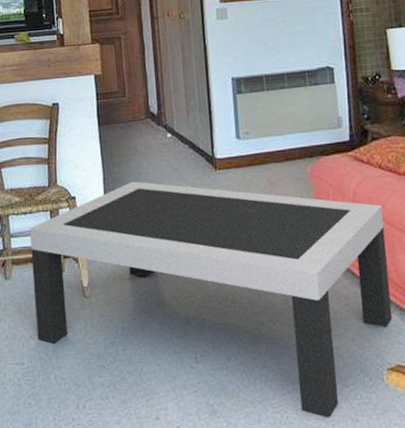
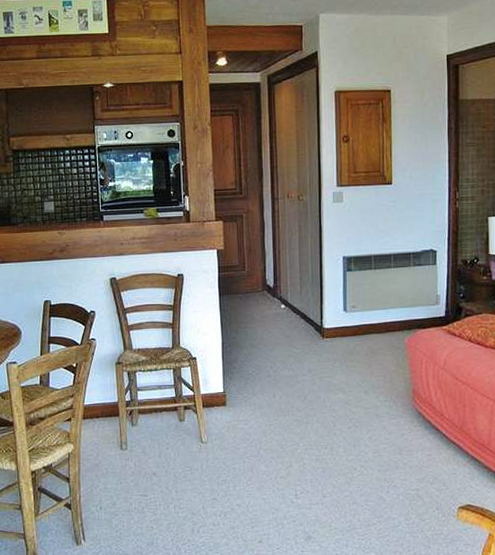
coffee table: present [30,181,393,418] -> none [155,345,469,545]

